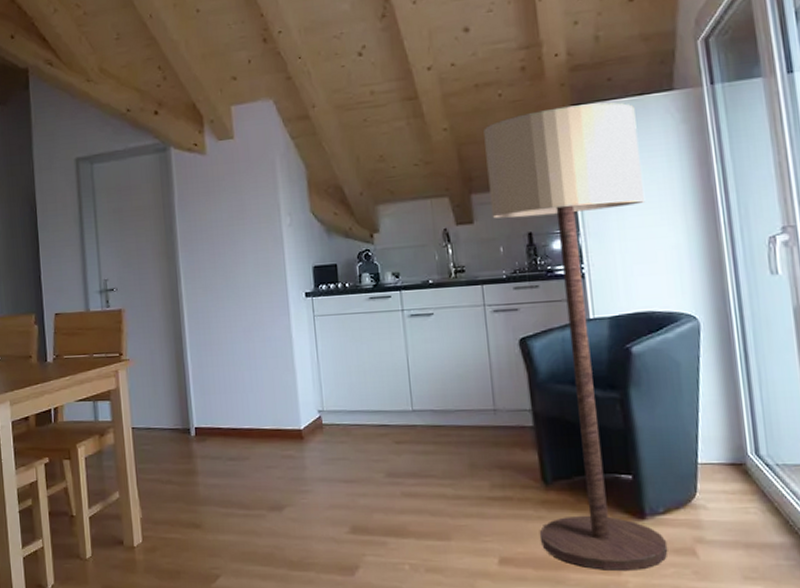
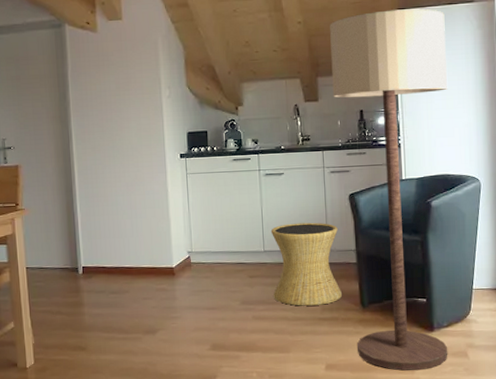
side table: none [420,374,517,481] -> present [270,222,343,306]

